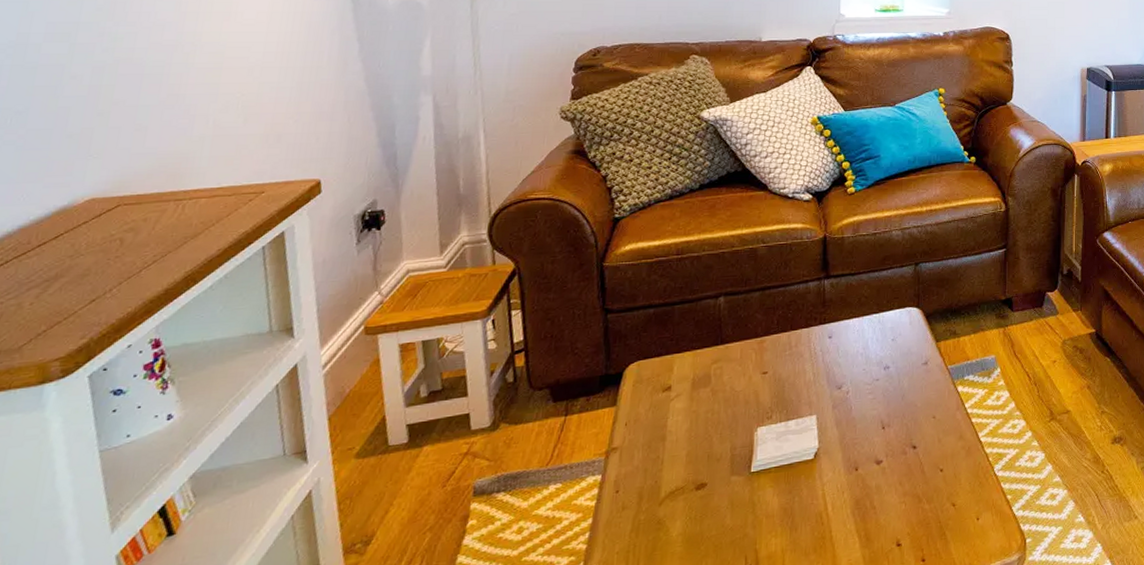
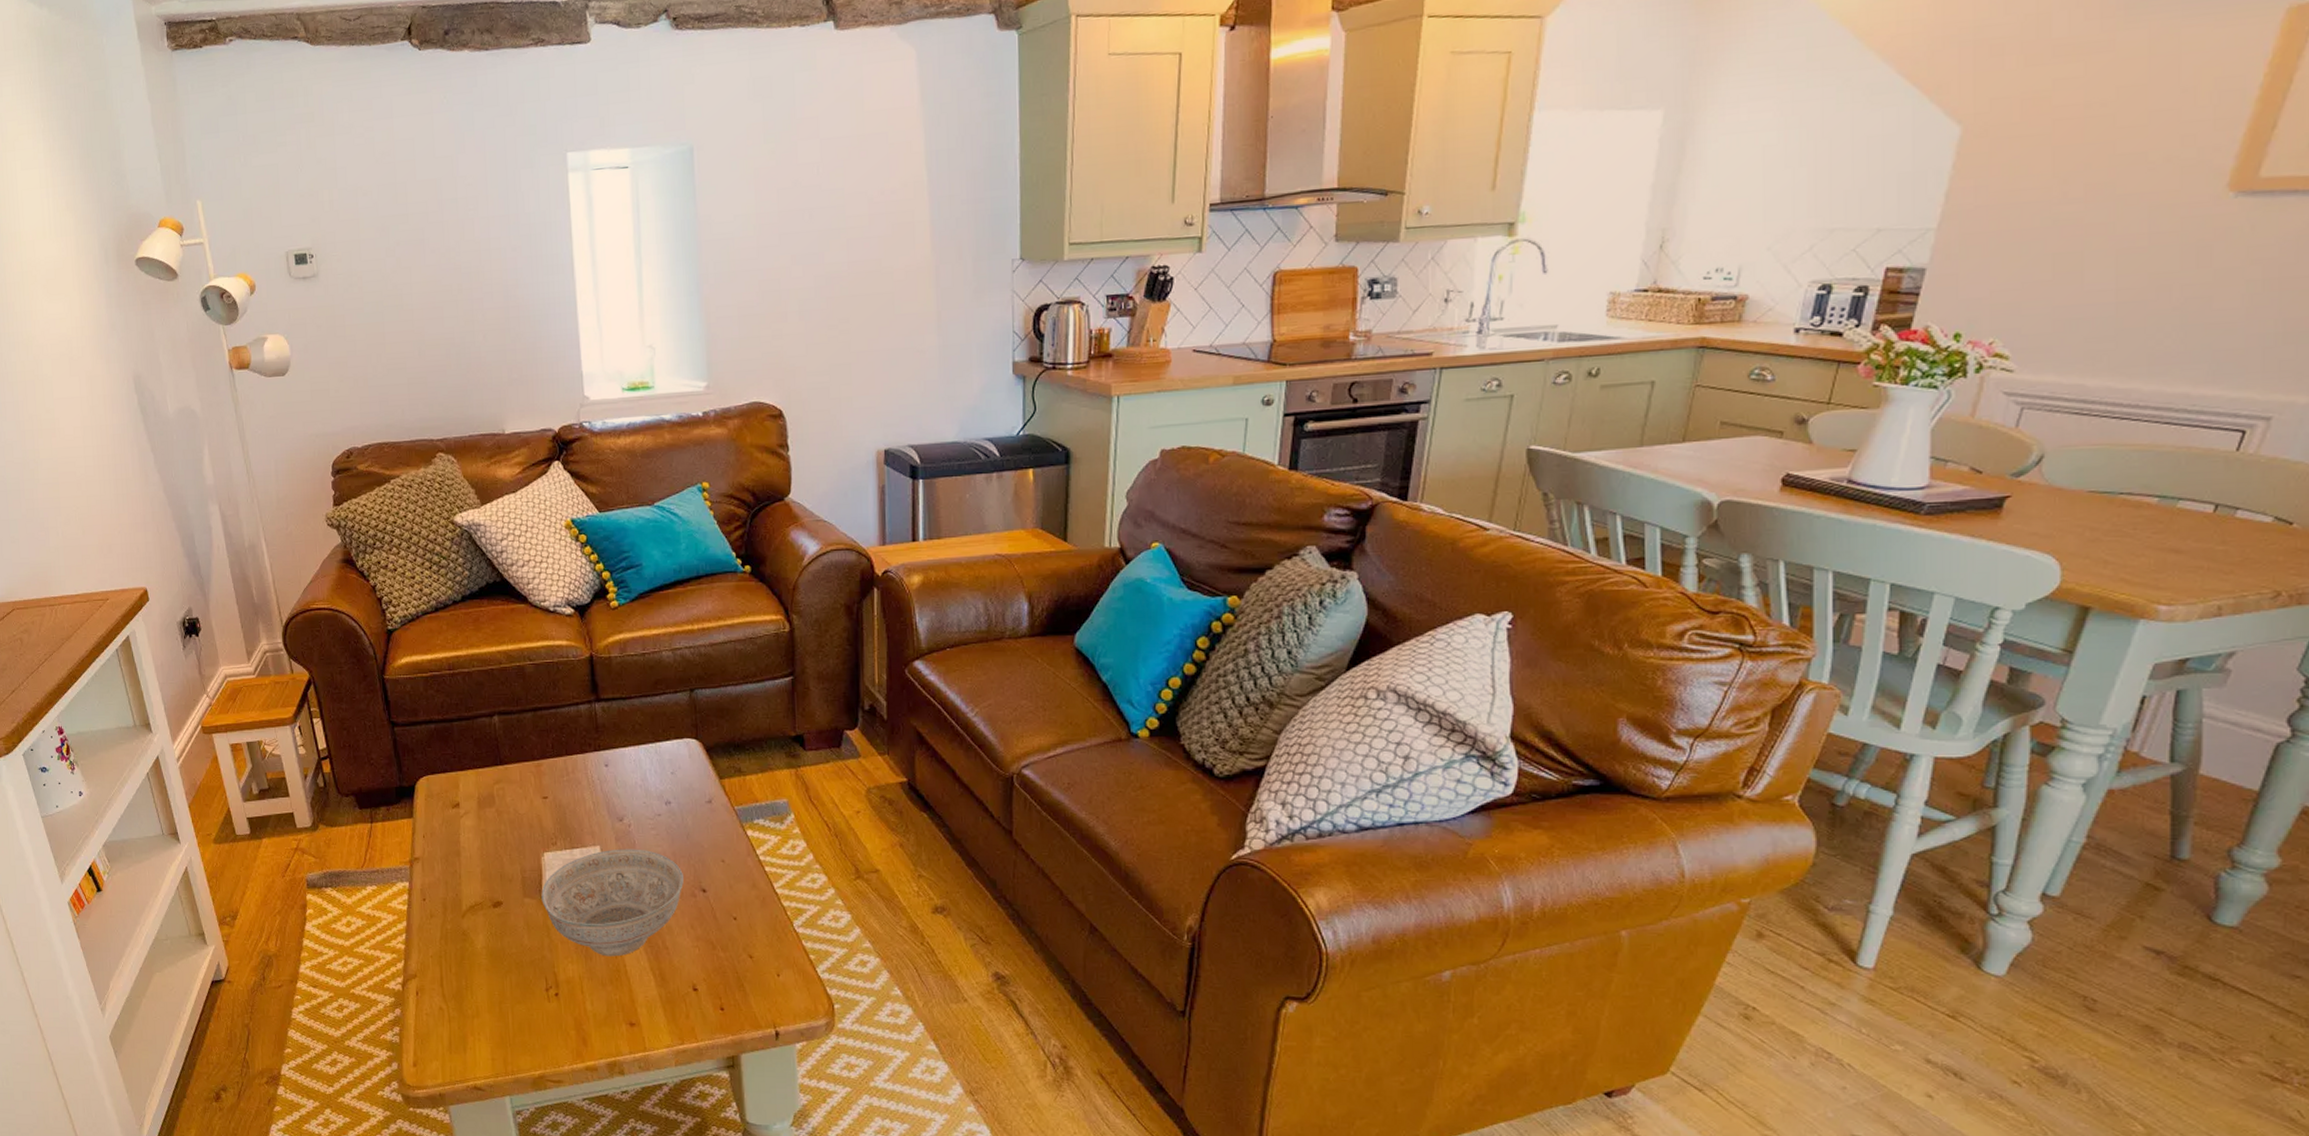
decorative bowl: none [750,414,896,525] -> present [541,849,684,957]

